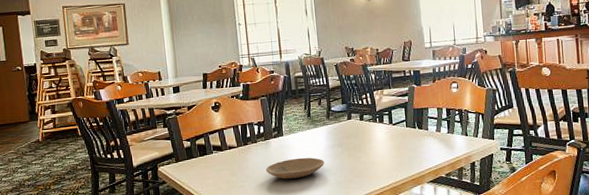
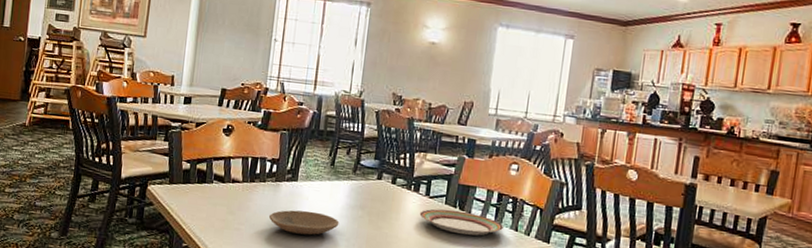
plate: none [387,129,456,149] -> present [419,209,503,236]

